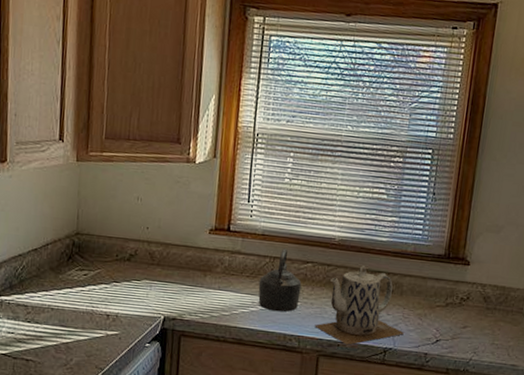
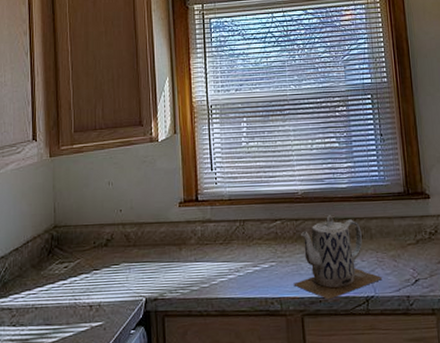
kettle: present [258,248,302,312] -> none [232,210,275,276]

